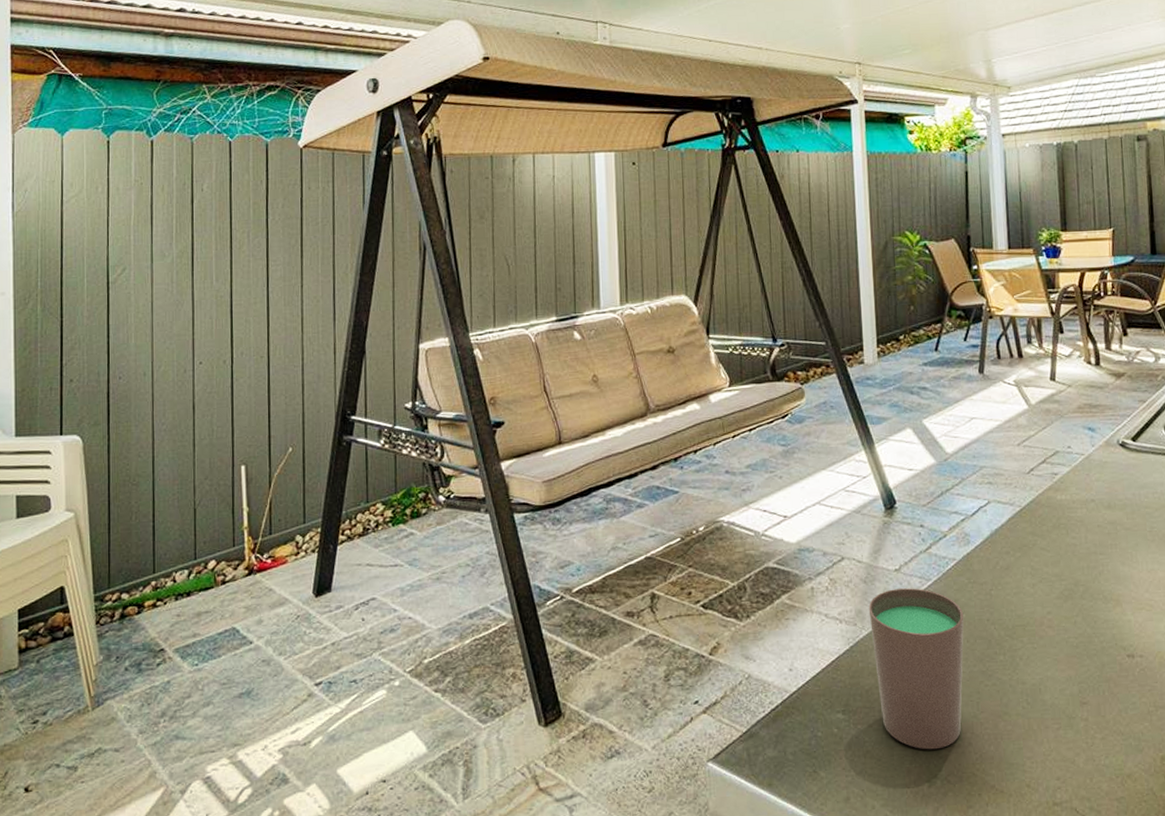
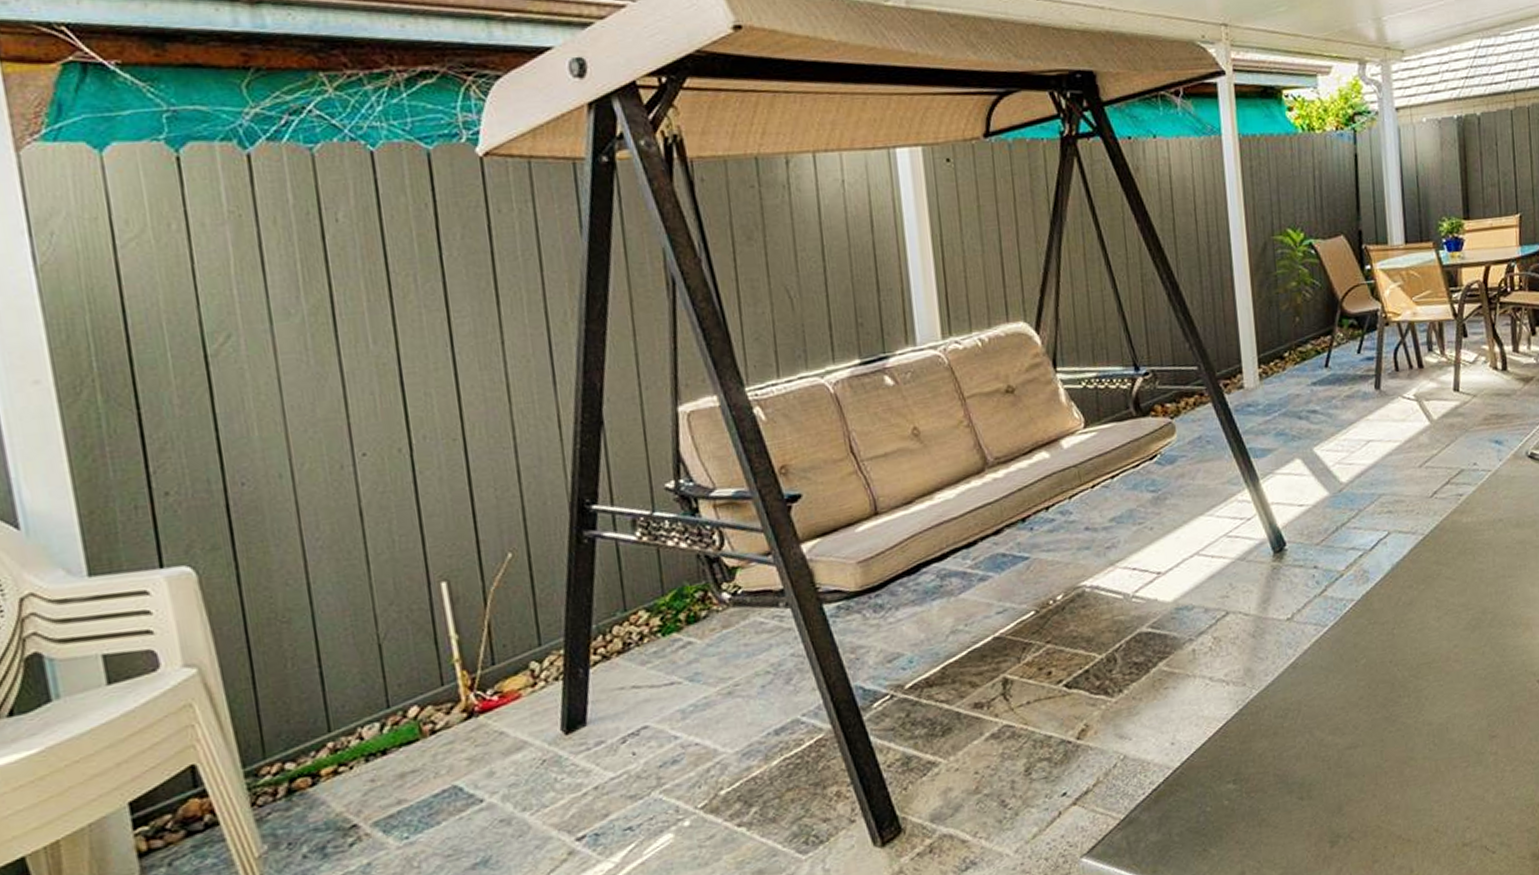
cup: present [868,588,964,750] -> none [1258,636,1365,809]

